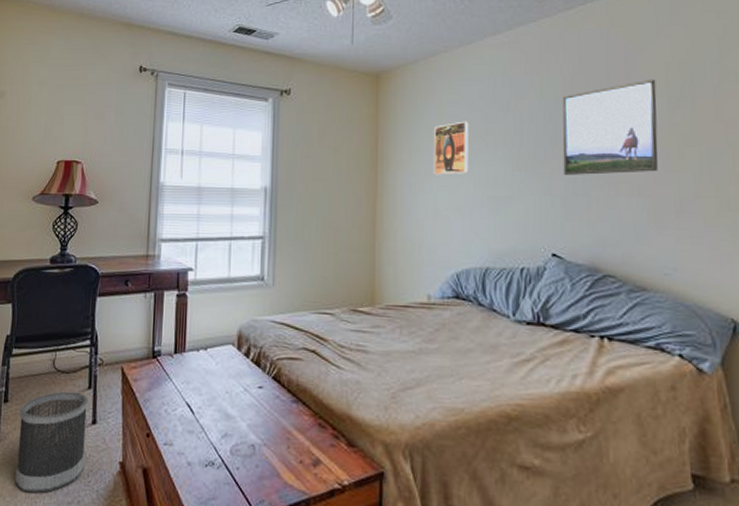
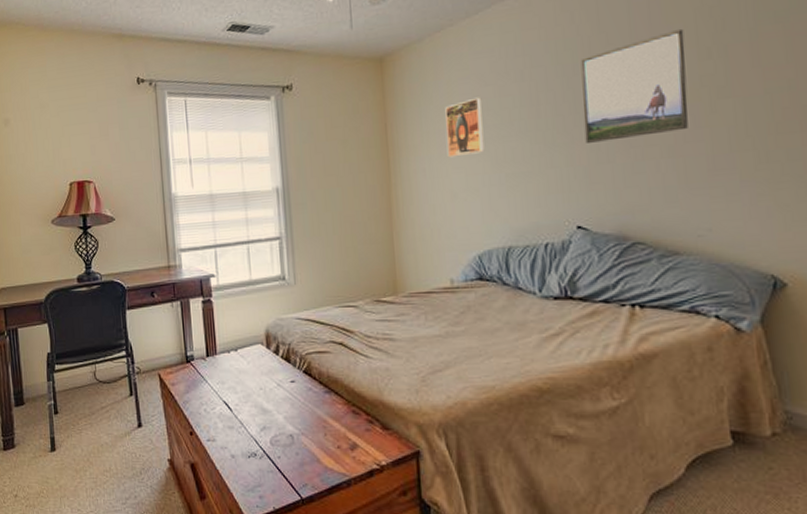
wastebasket: present [15,391,89,493] -> none [70,400,137,492]

